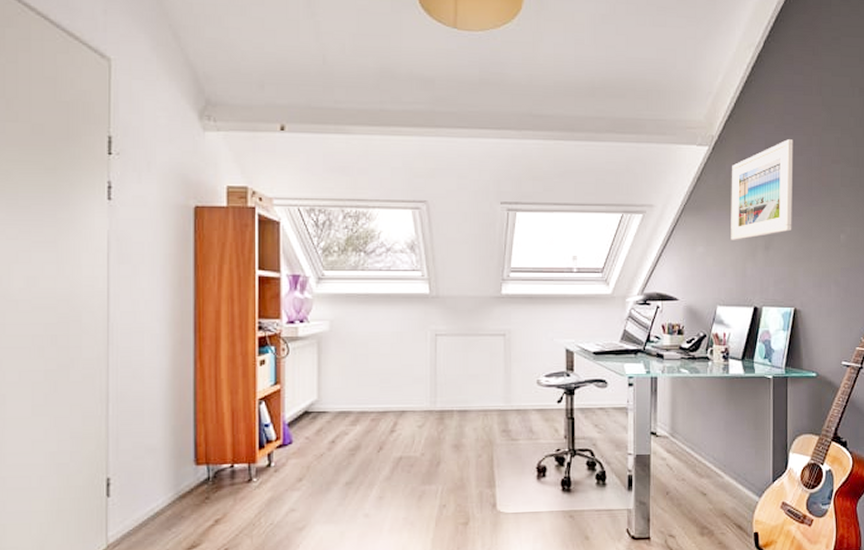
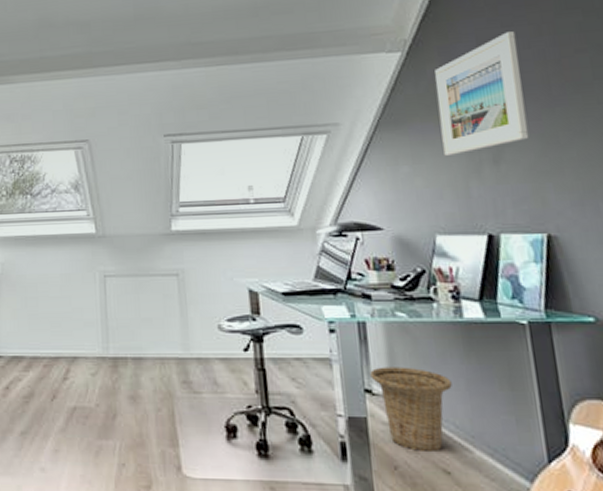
basket: none [656,413,715,479] -> present [370,367,452,451]

